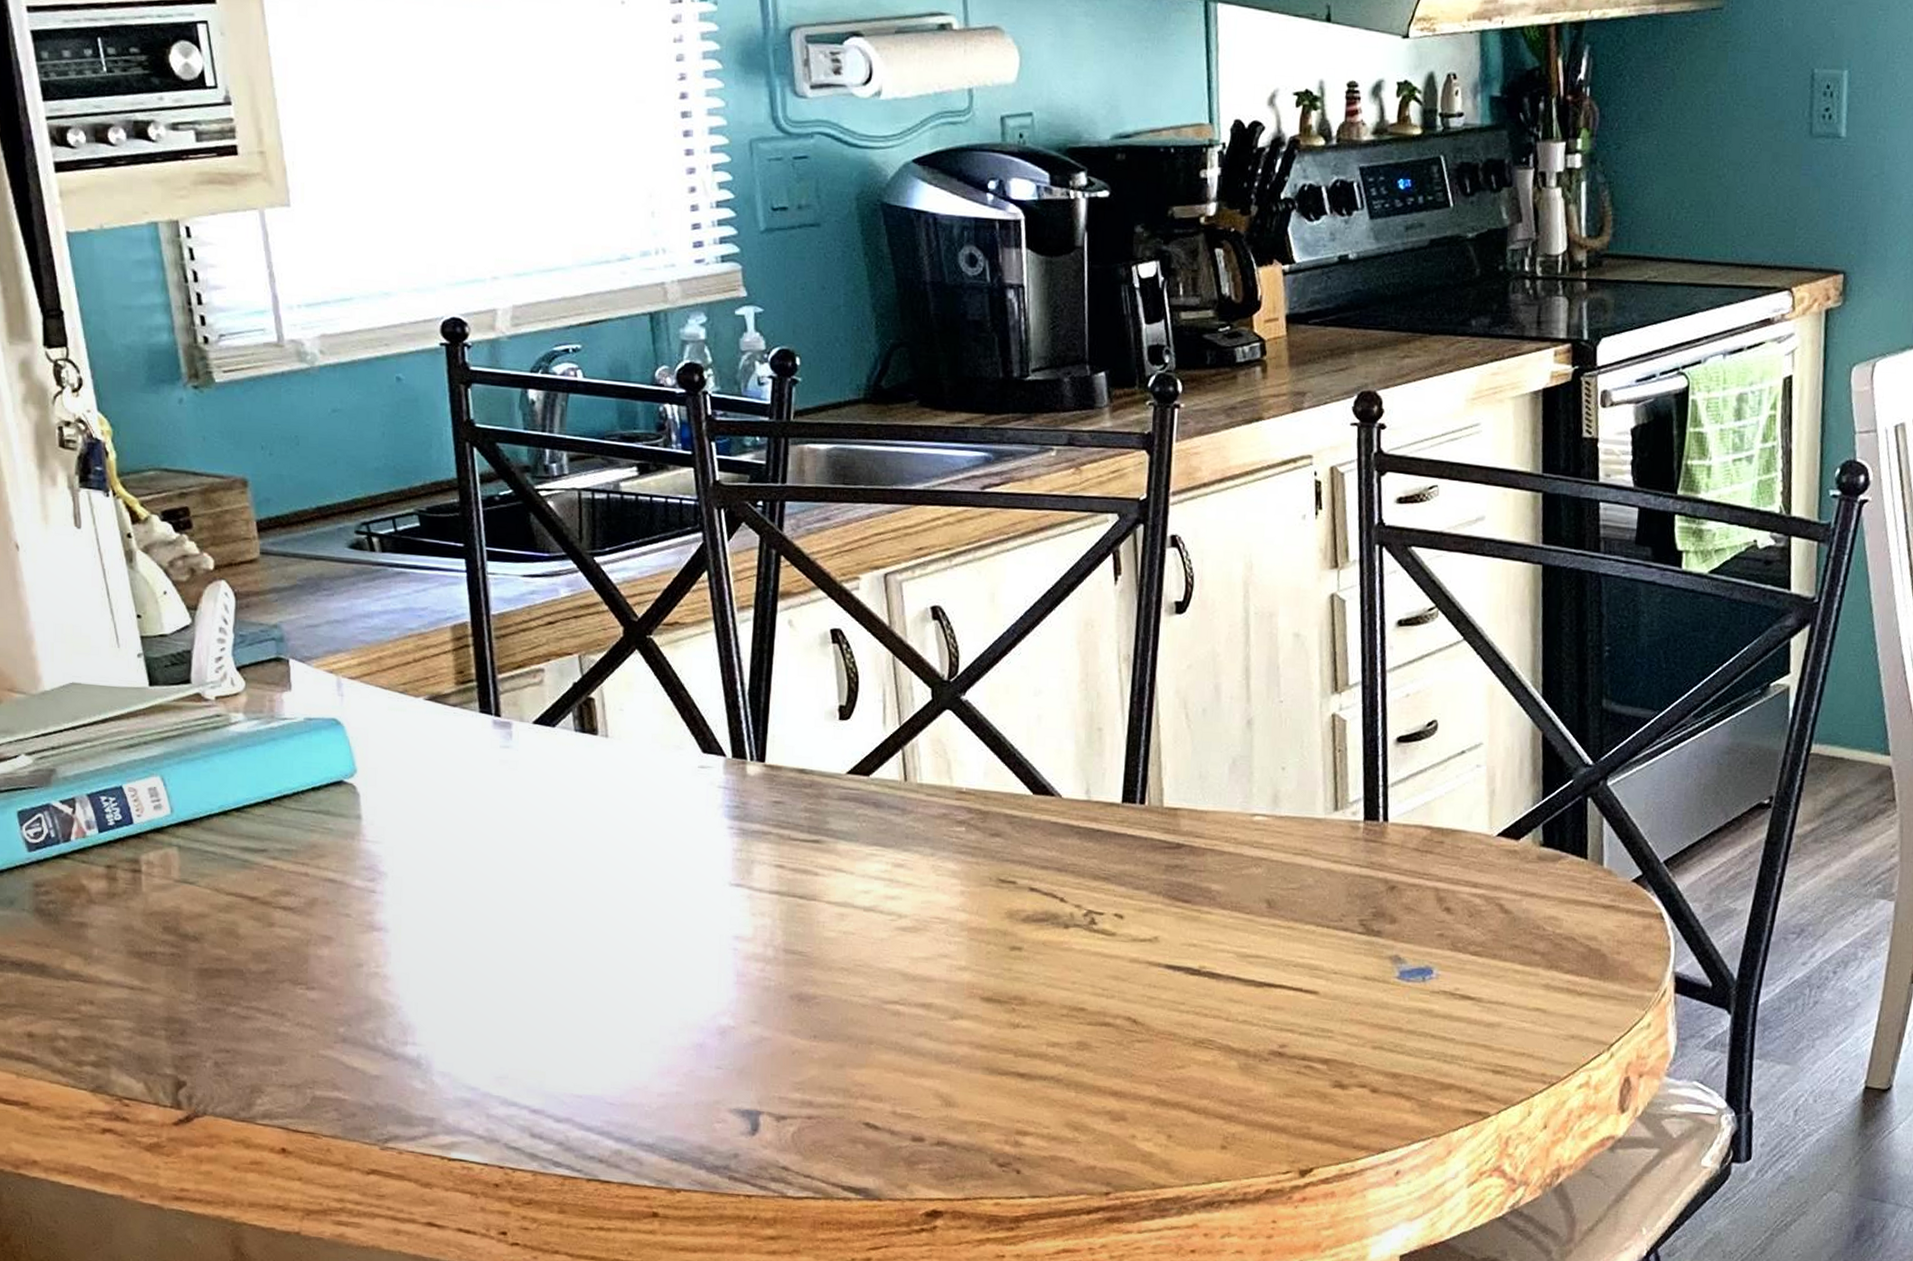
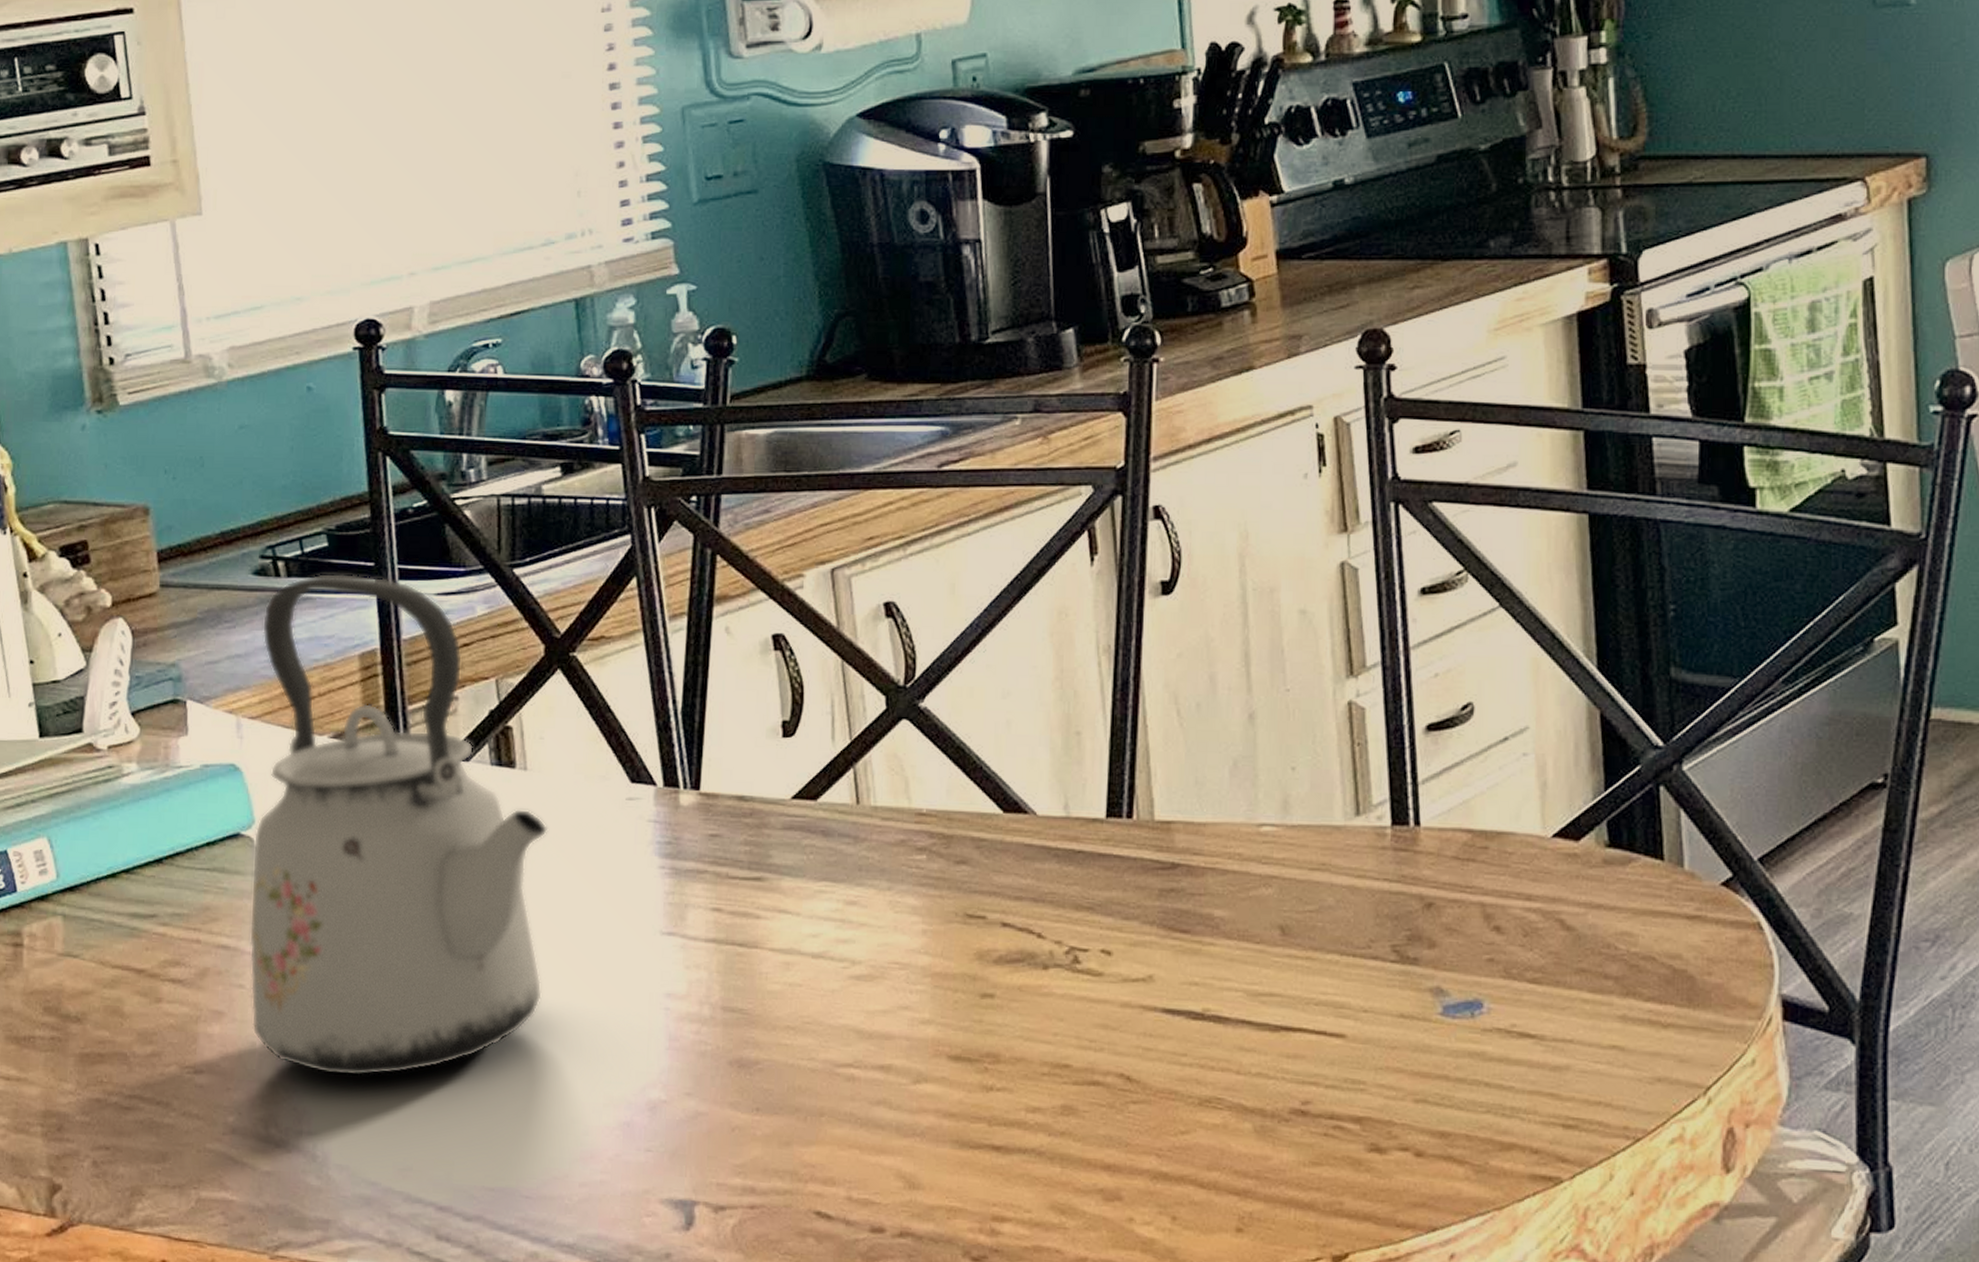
kettle: none [354,550,627,998] -> present [249,573,547,1077]

